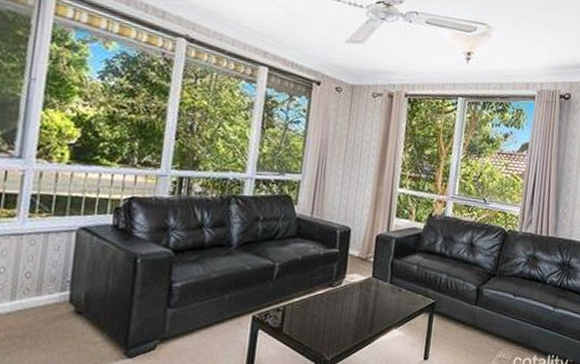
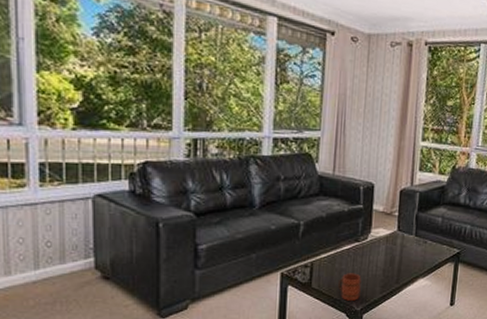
mug: none [309,319,334,349] -> present [338,273,361,301]

